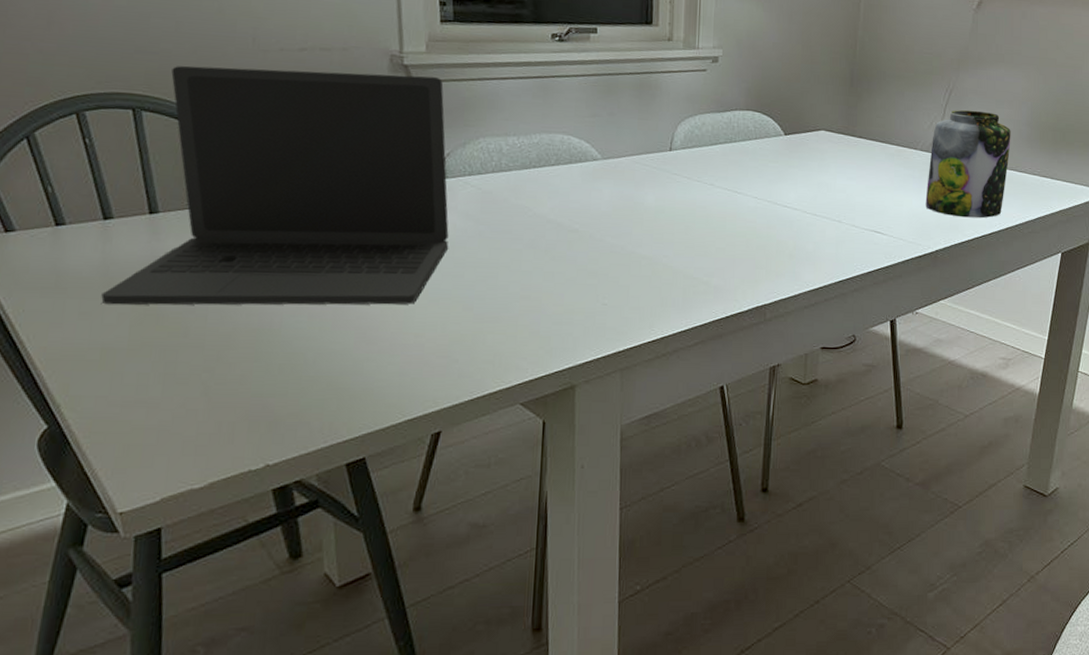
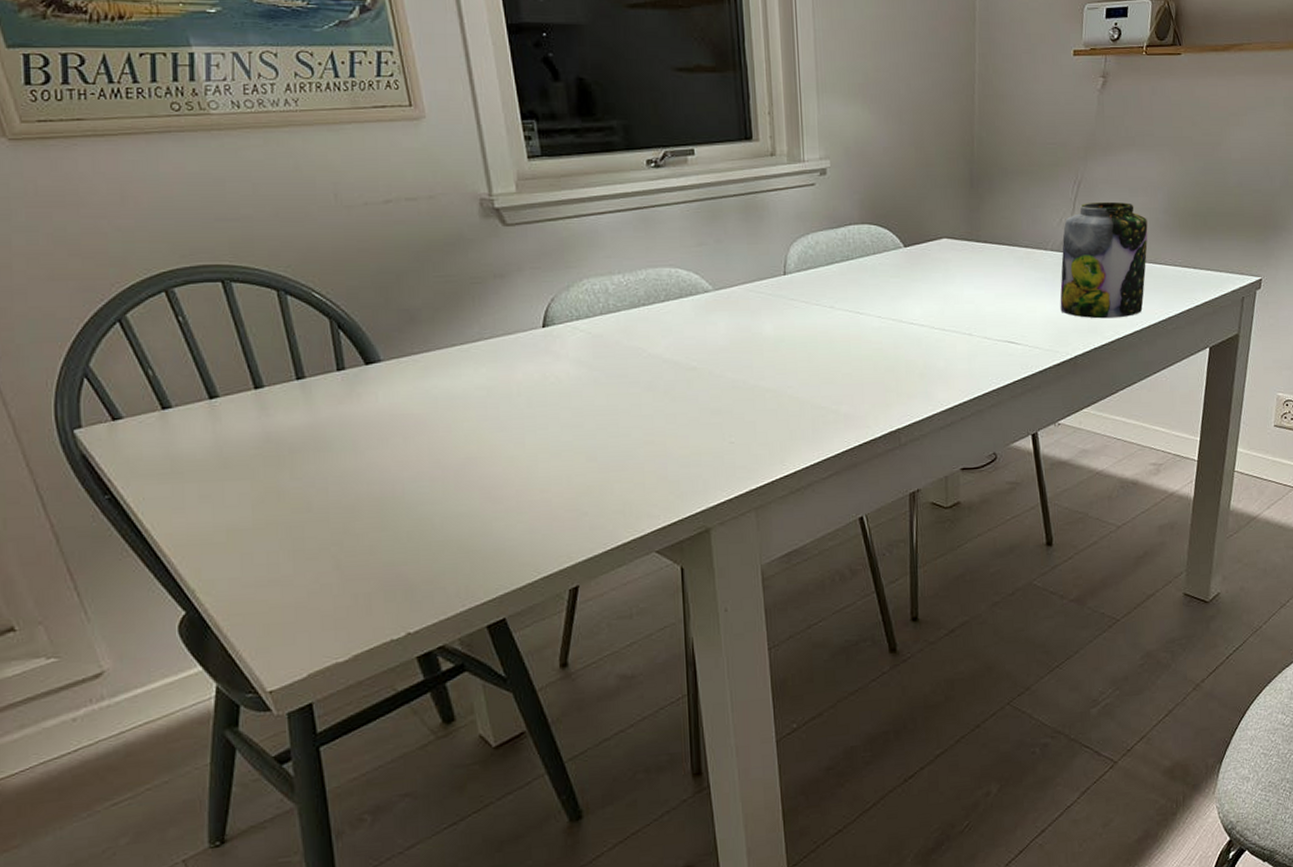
laptop: present [101,65,449,305] -> none [219,218,564,486]

